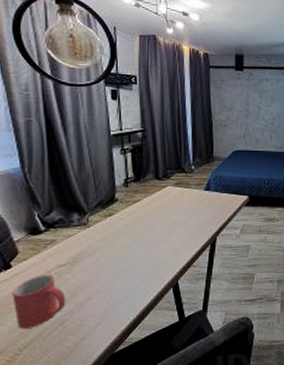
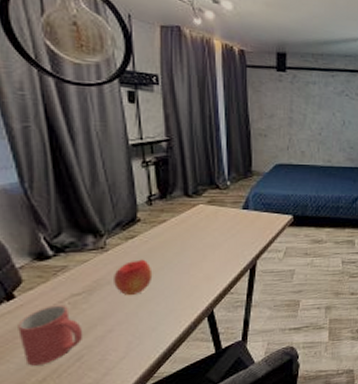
apple: none [94,234,127,268] -> present [114,259,153,296]

